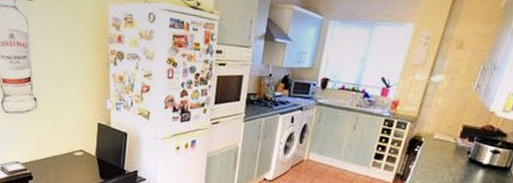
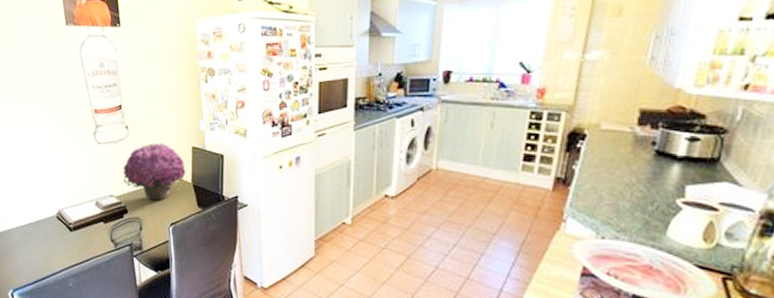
flower: none [29,116,91,171] -> present [123,143,186,201]

